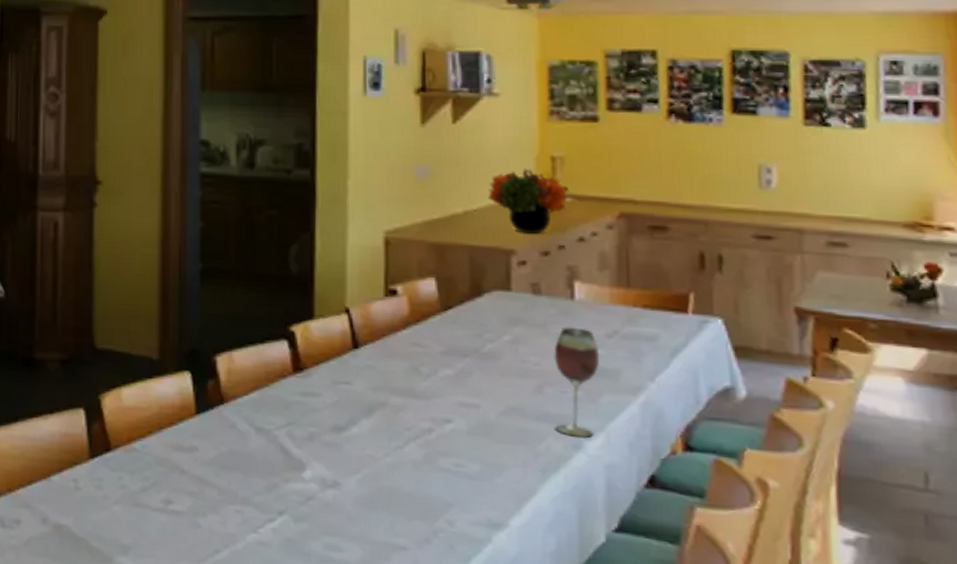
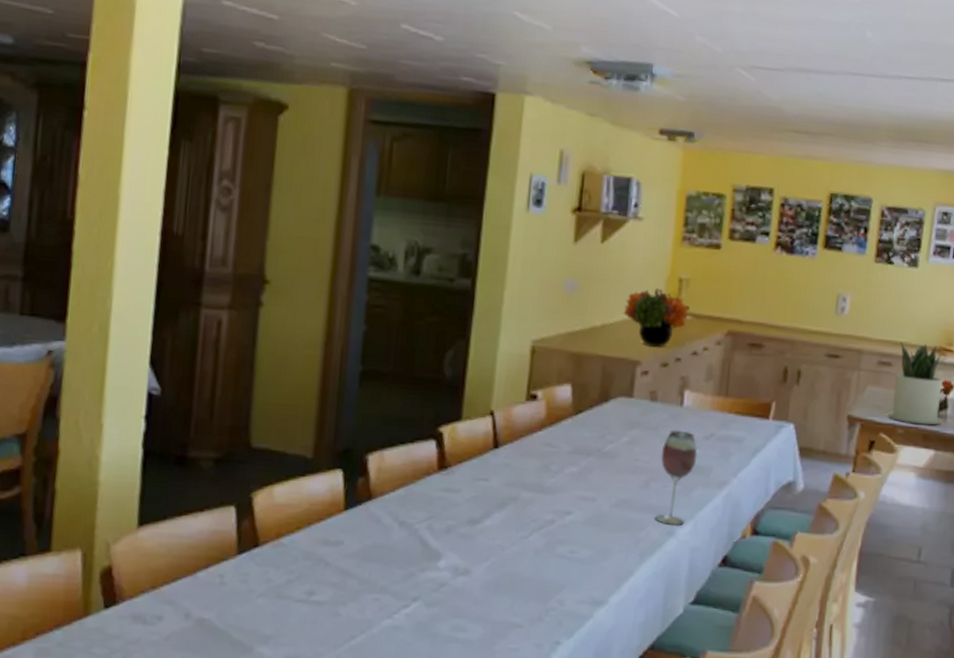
planter: none [849,218,933,319] -> present [887,342,943,426]

